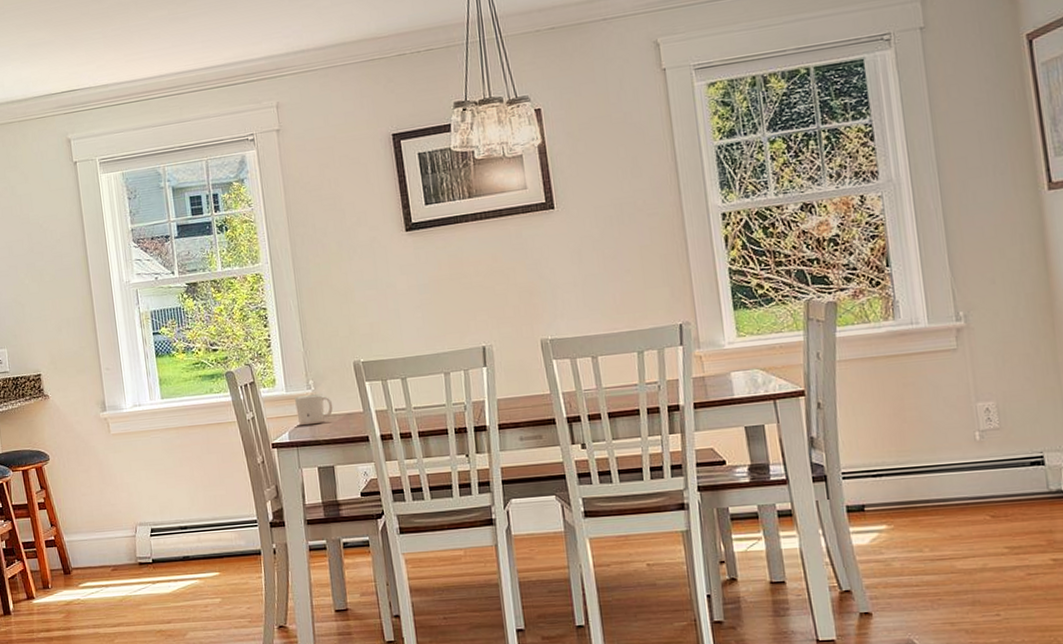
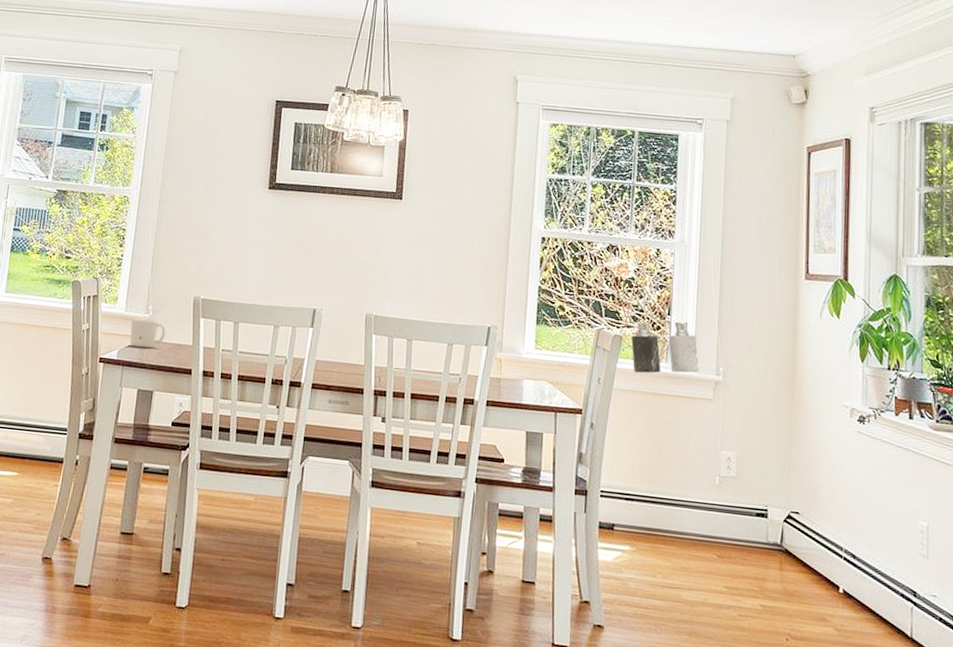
candle: none [847,270,936,339] -> present [631,321,700,374]

